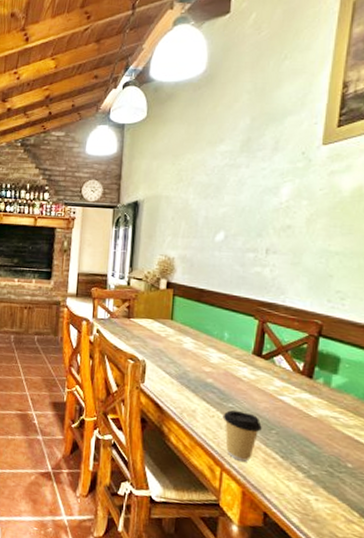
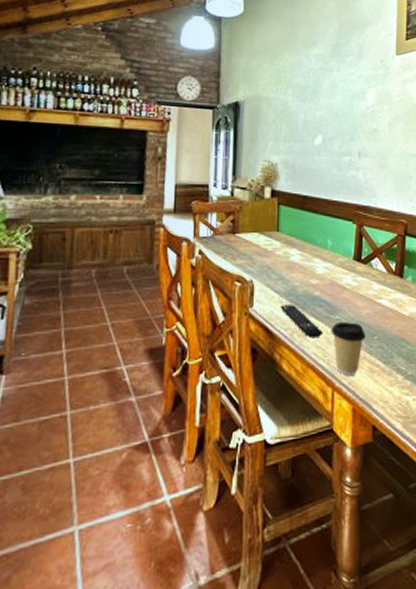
remote control: none [170,385,214,420] -> present [280,305,323,338]

